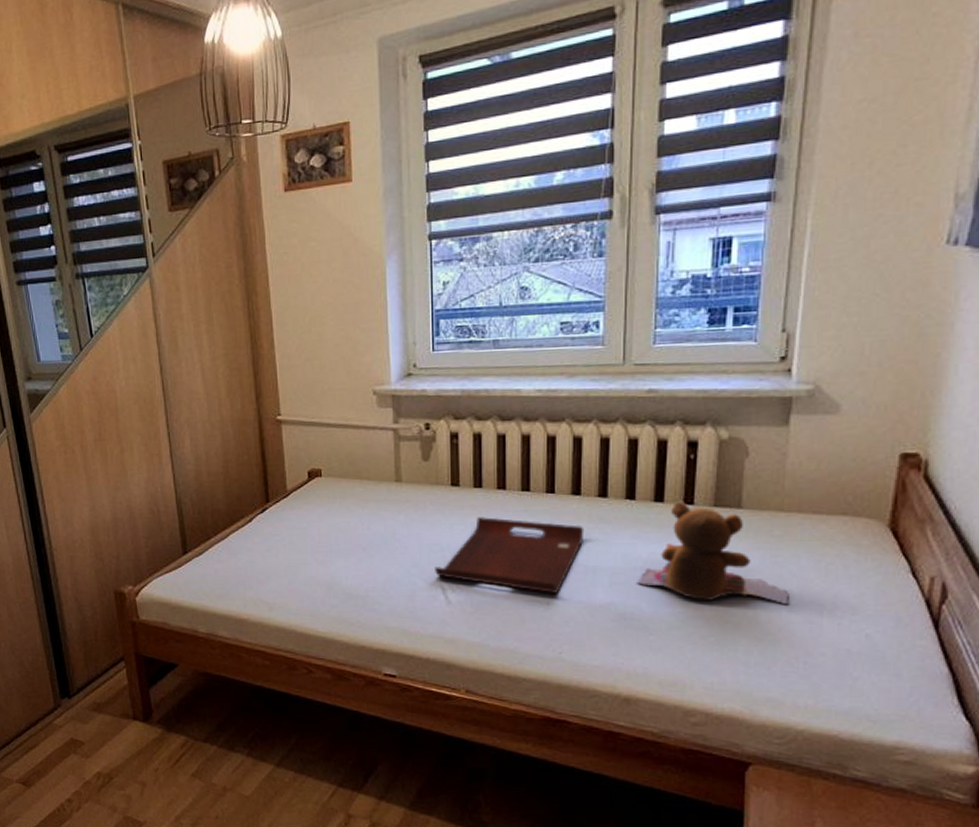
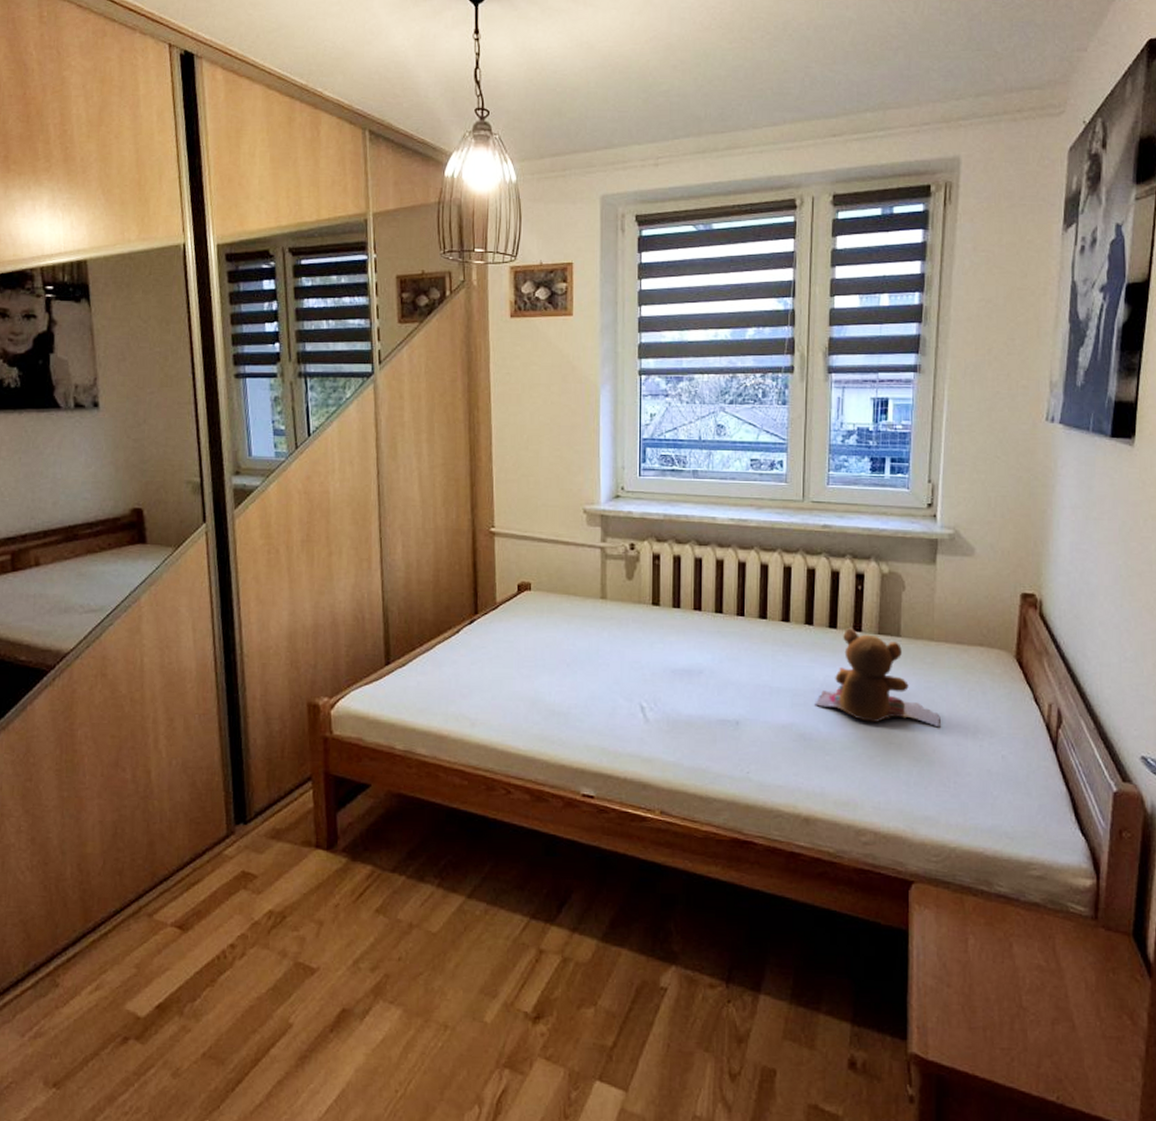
serving tray: present [435,517,585,595] -> none [635,636,770,714]

